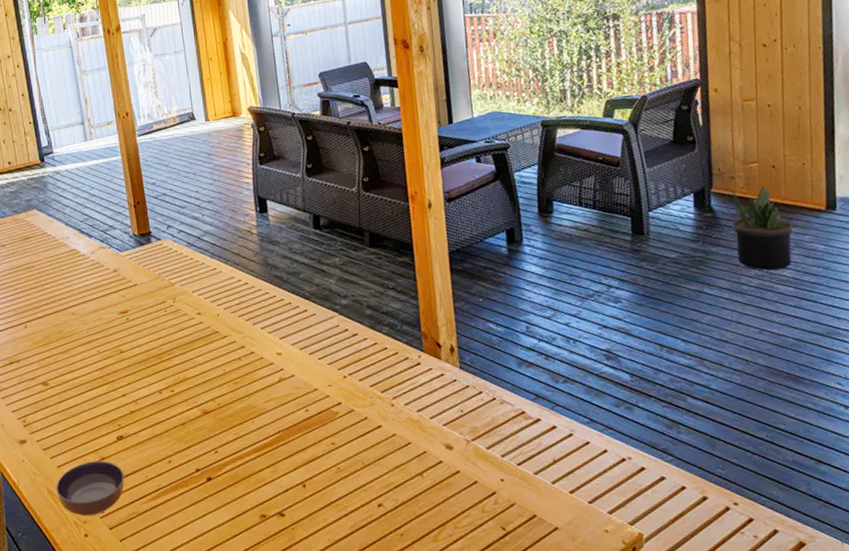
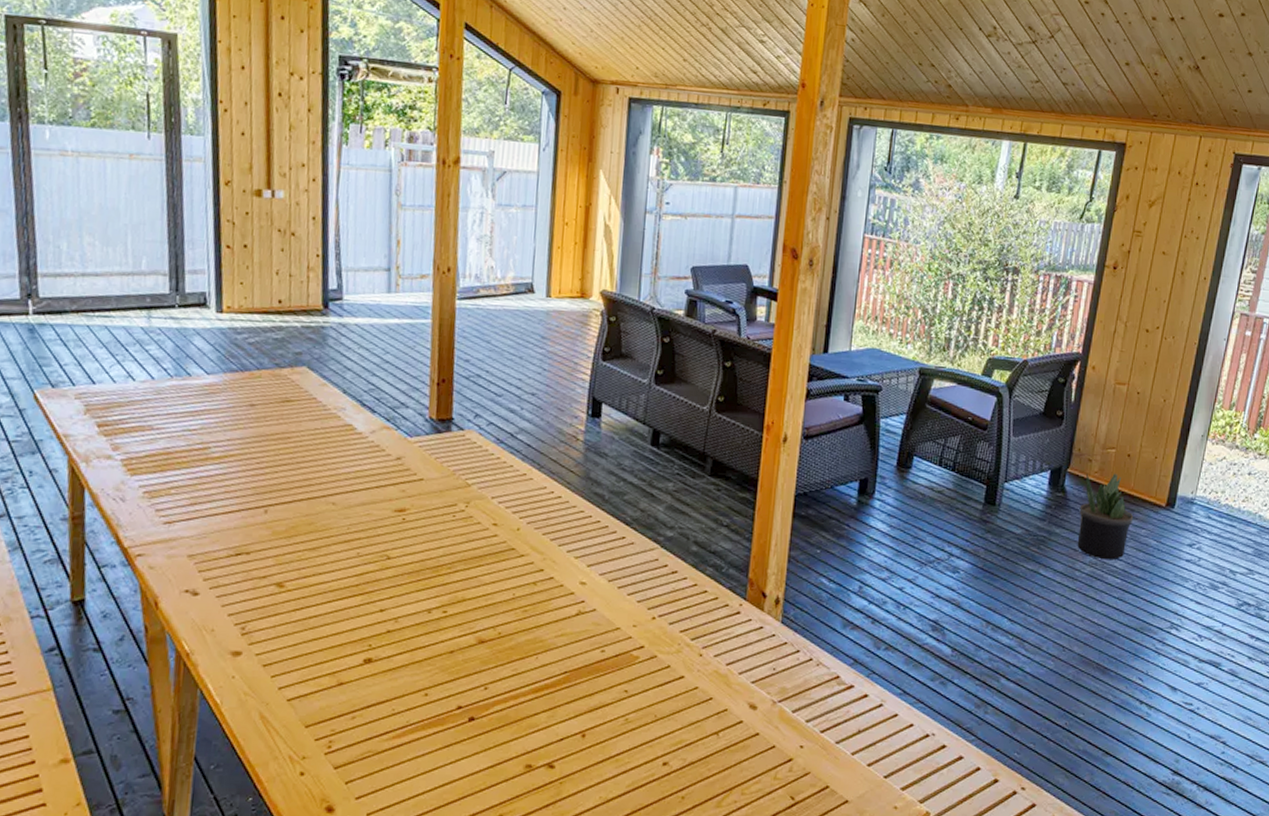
bowl: present [56,461,125,517] -> none [271,685,366,752]

